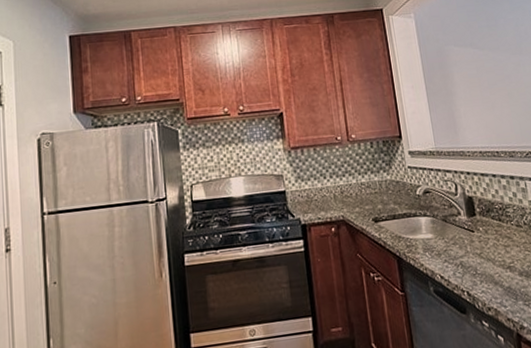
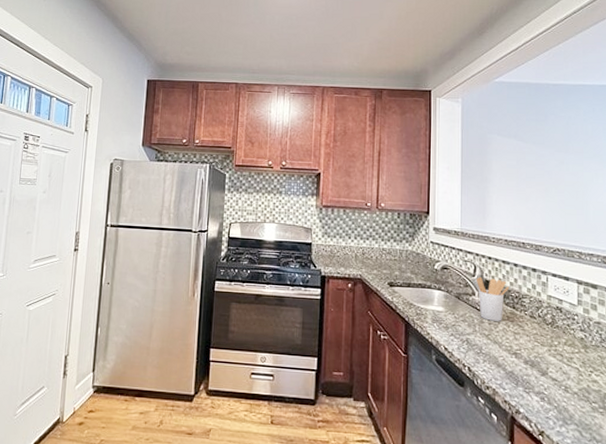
utensil holder: none [459,193,493,239] -> present [477,277,510,321]

